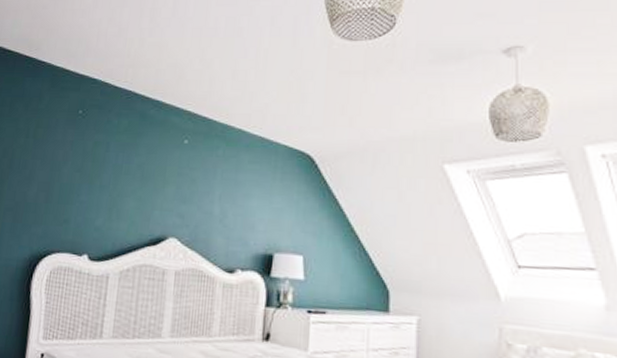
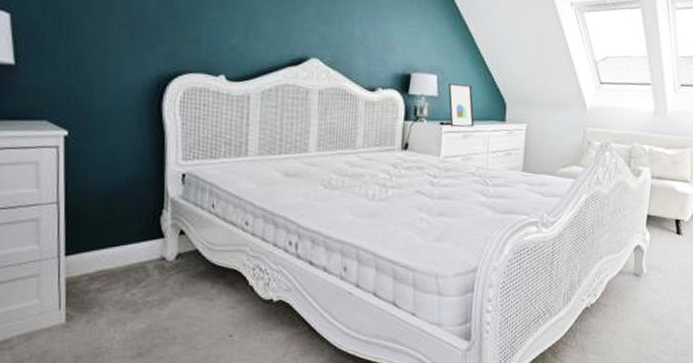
picture frame: none [316,265,349,318] -> present [448,83,475,127]

